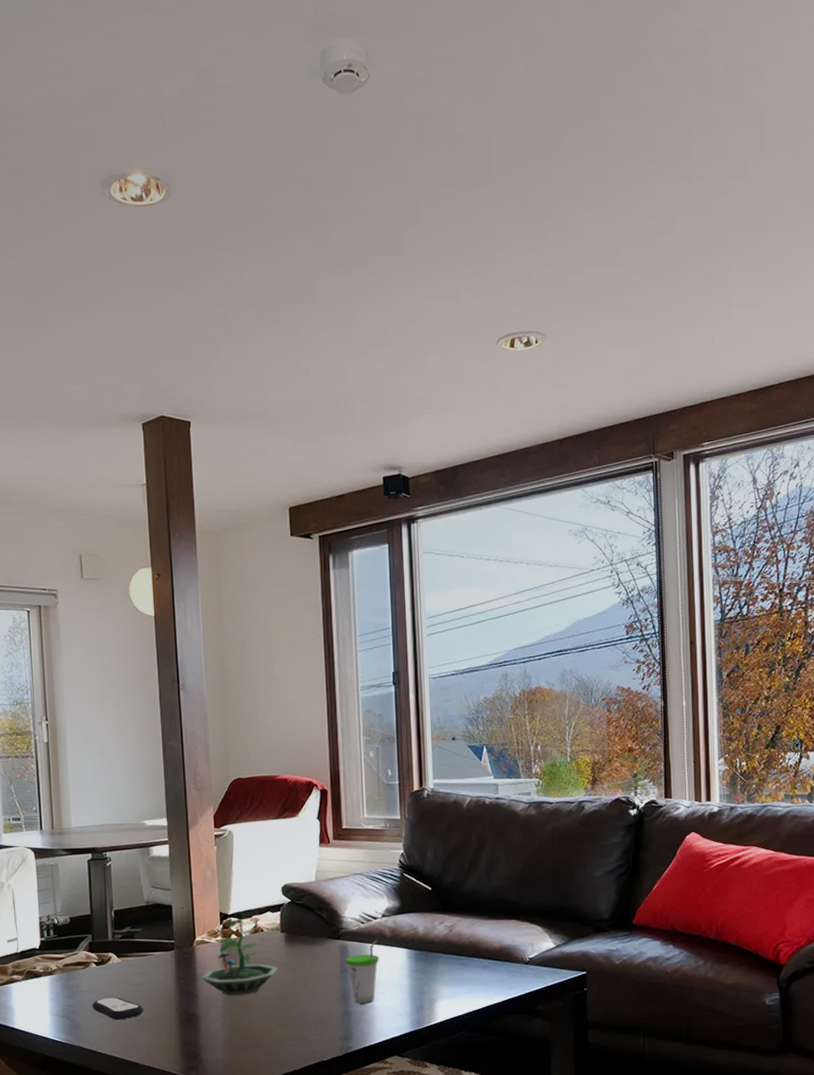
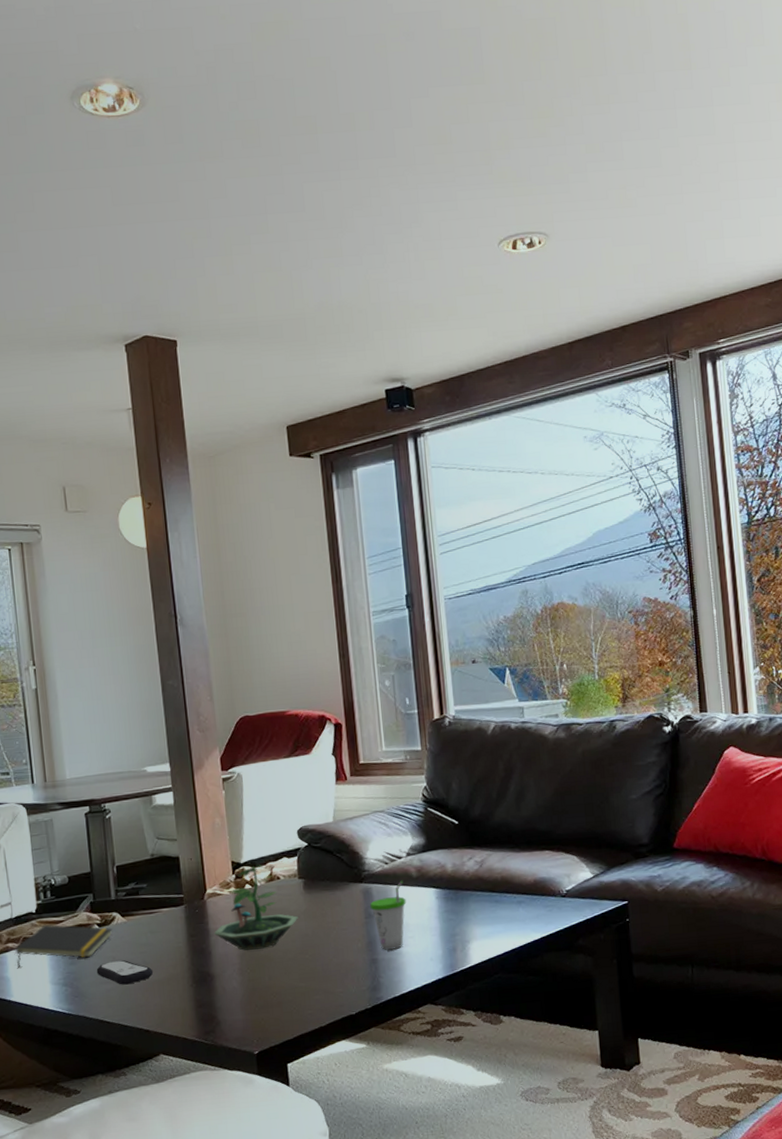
notepad: none [19,960,108,998] -> present [15,924,113,968]

